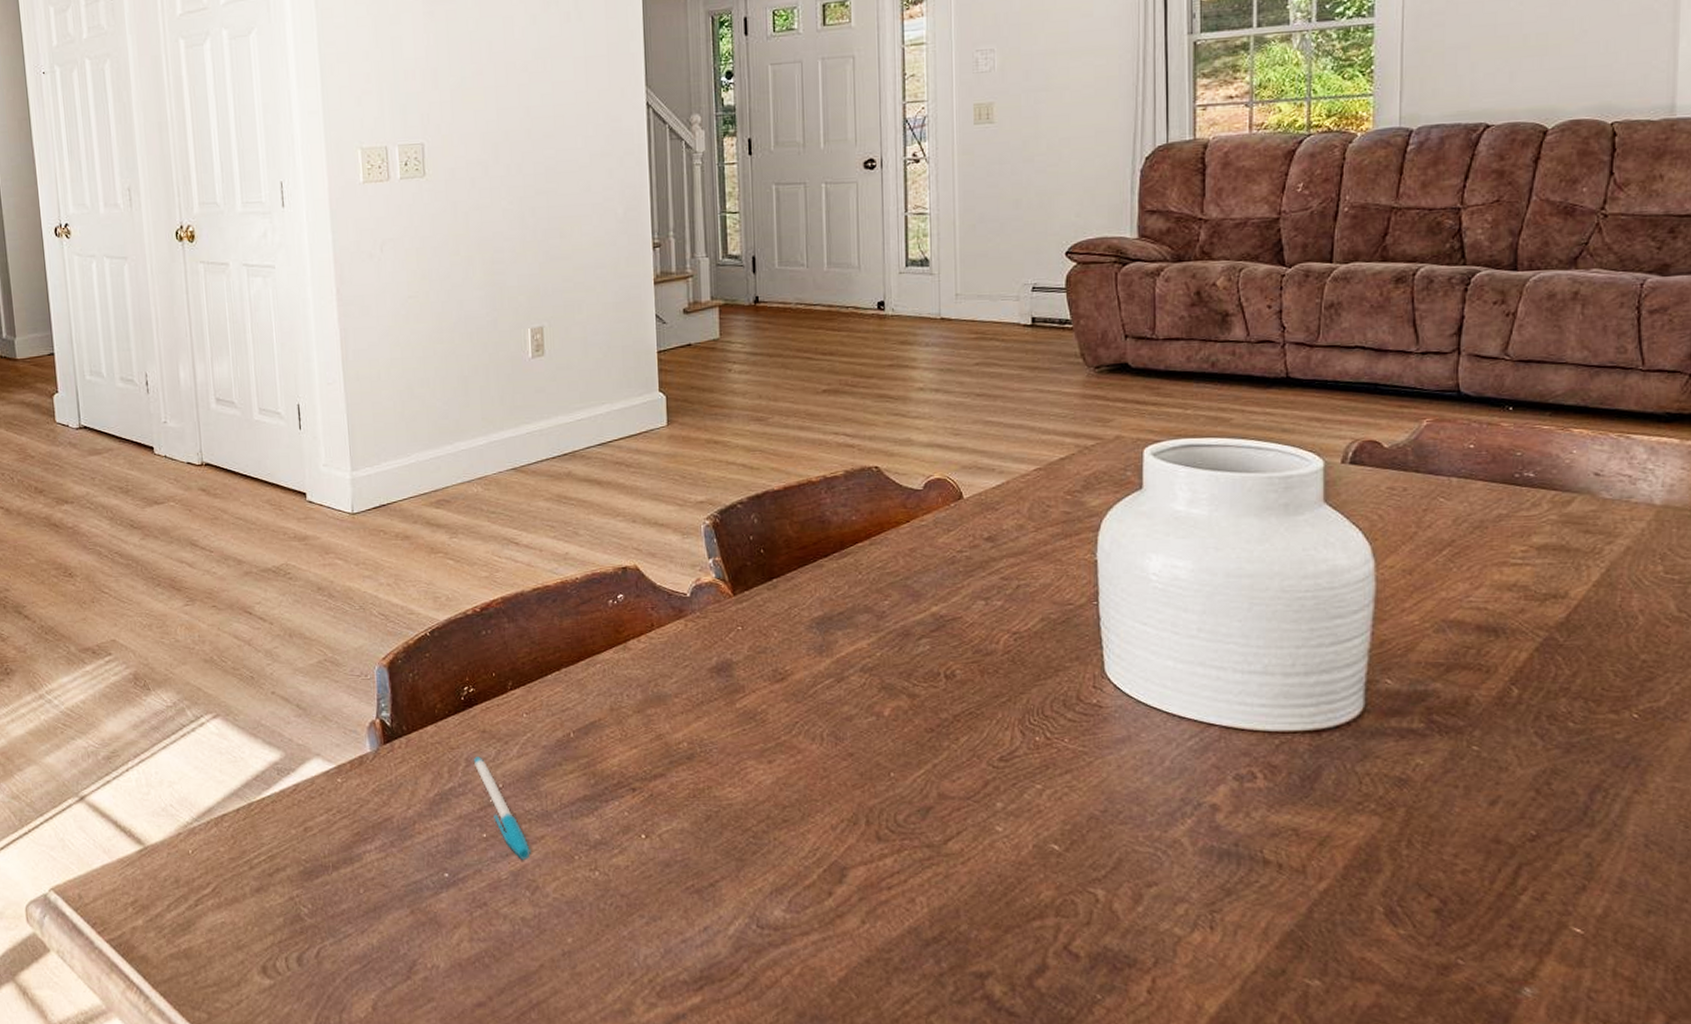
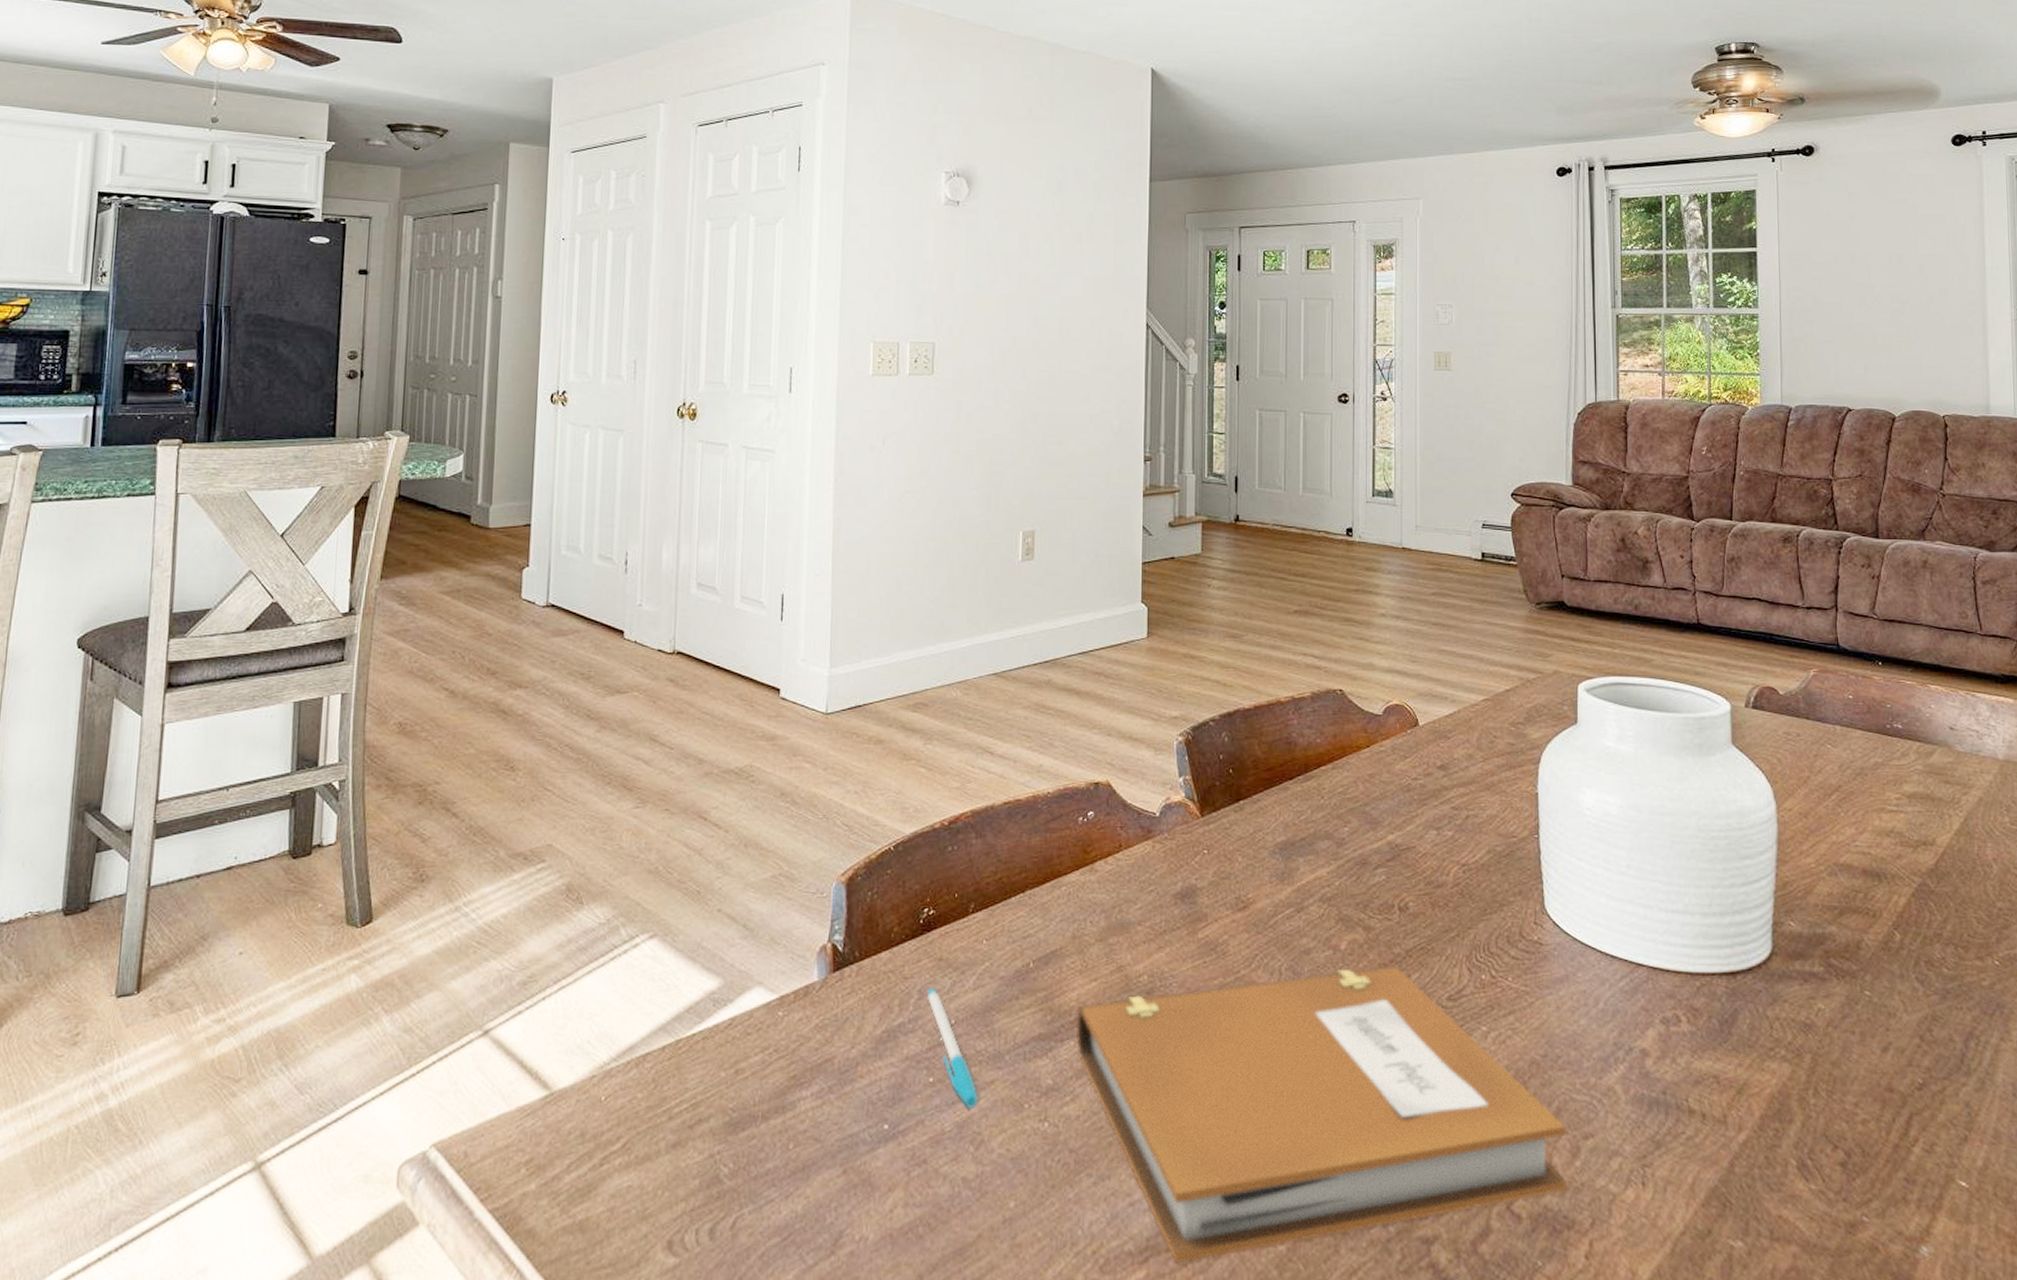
notebook: none [618,729,1128,991] -> present [1076,965,1566,1263]

